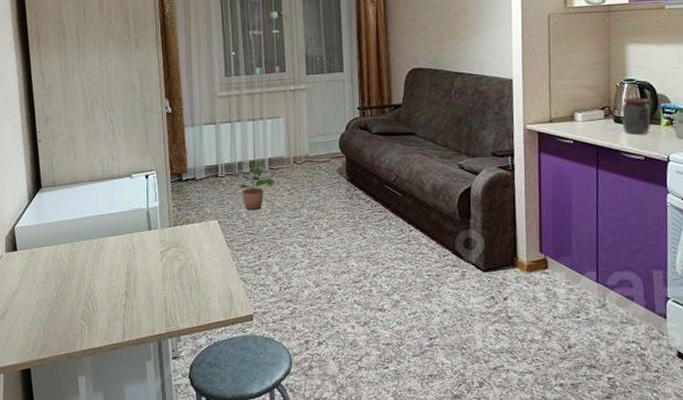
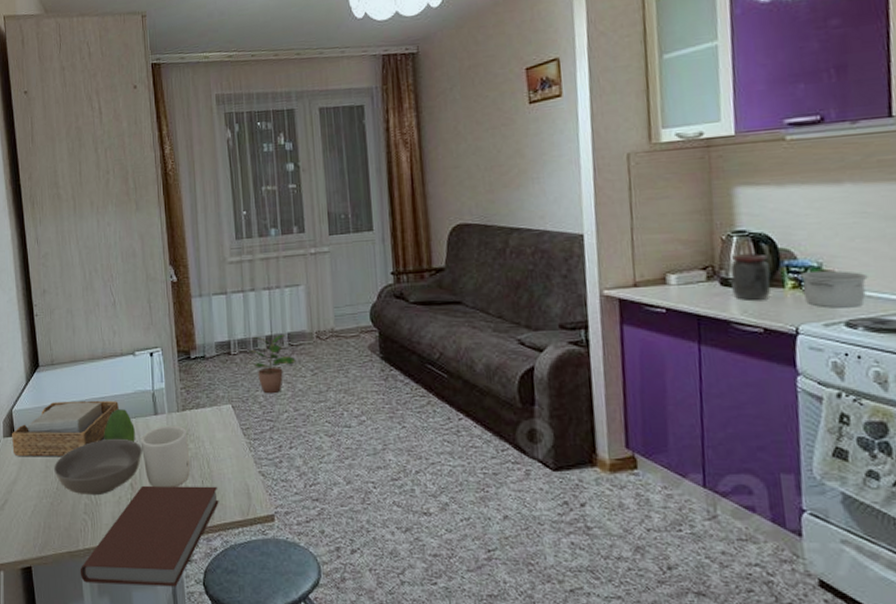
napkin holder: none [14,217,116,270] -> present [12,400,119,457]
bowl: none [54,251,136,303] -> present [54,438,142,496]
book: none [76,292,205,381] -> present [80,485,219,587]
fruit: none [101,225,130,255] -> present [104,409,135,442]
mug: none [135,239,180,294] -> present [140,425,191,487]

